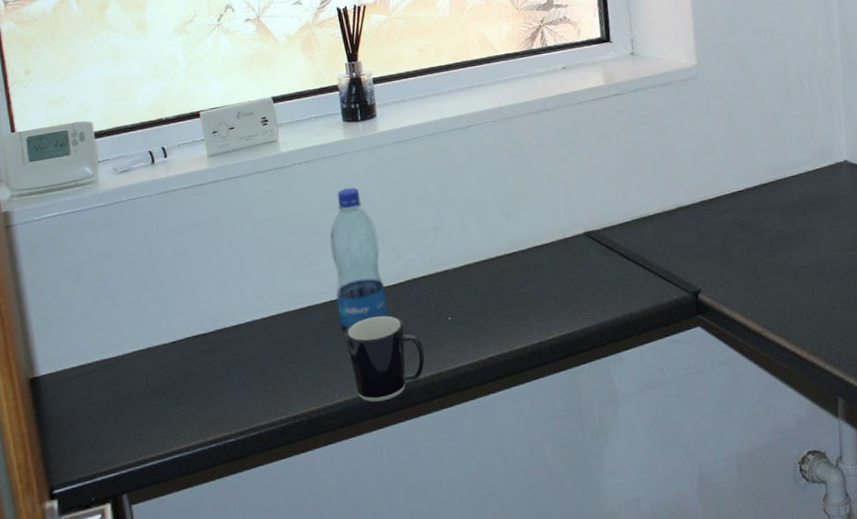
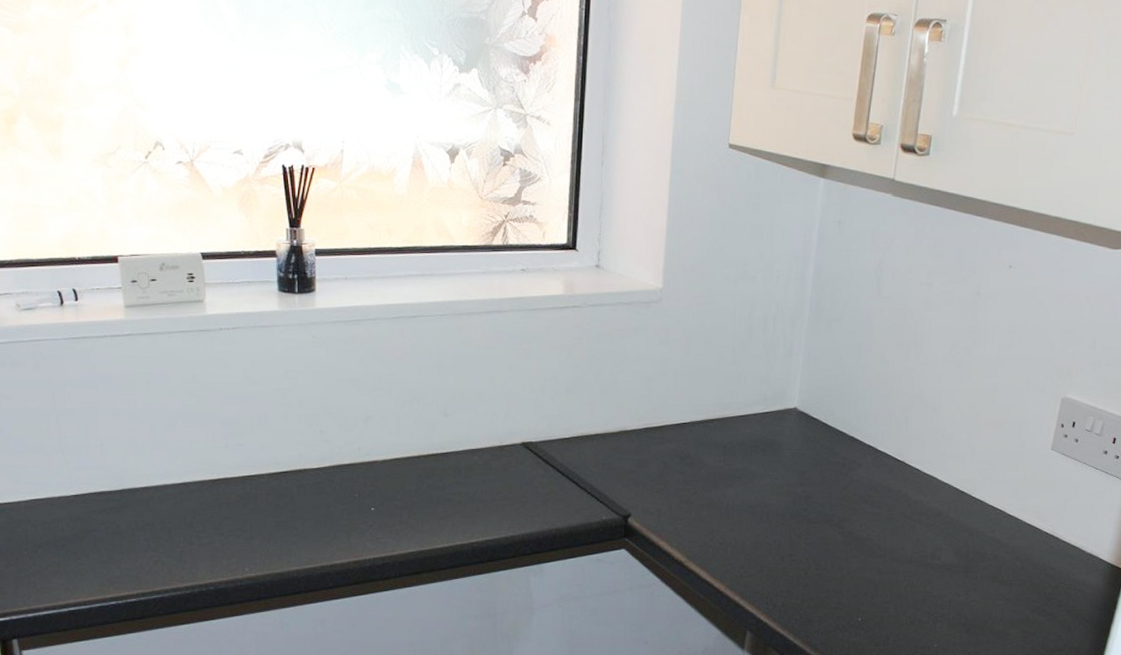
bottle: present [329,188,387,343] -> none [253,361,309,519]
mug: present [345,315,425,402] -> none [261,497,342,581]

